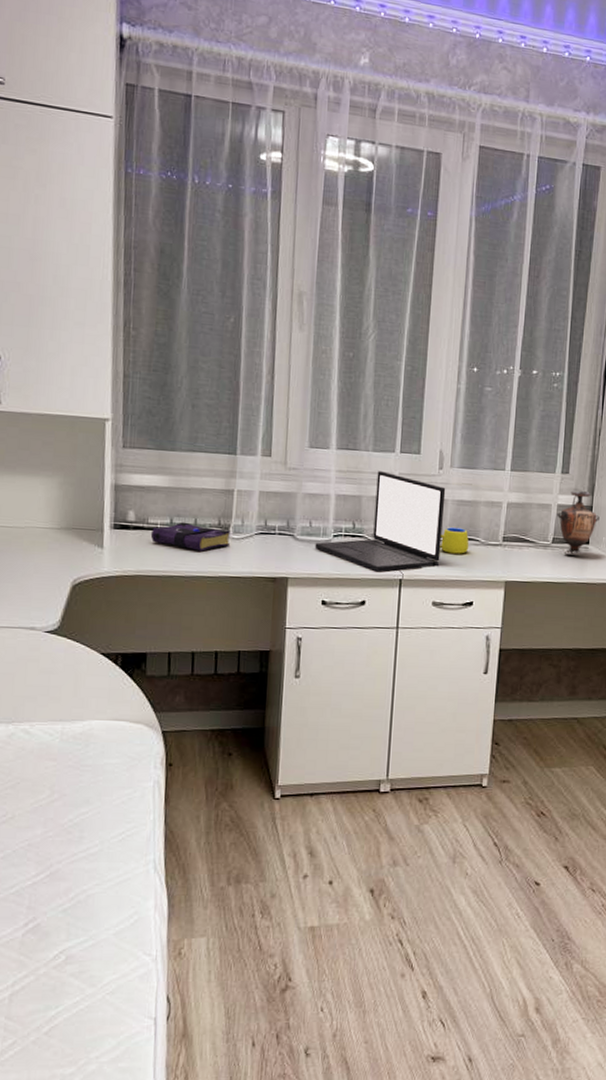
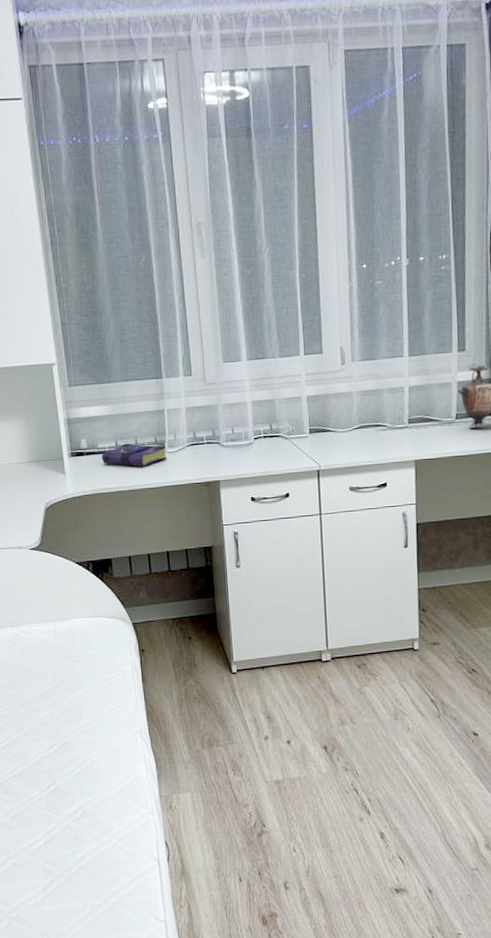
laptop: present [314,471,446,572] -> none [239,374,352,466]
mug: present [439,527,469,554] -> none [350,416,378,441]

